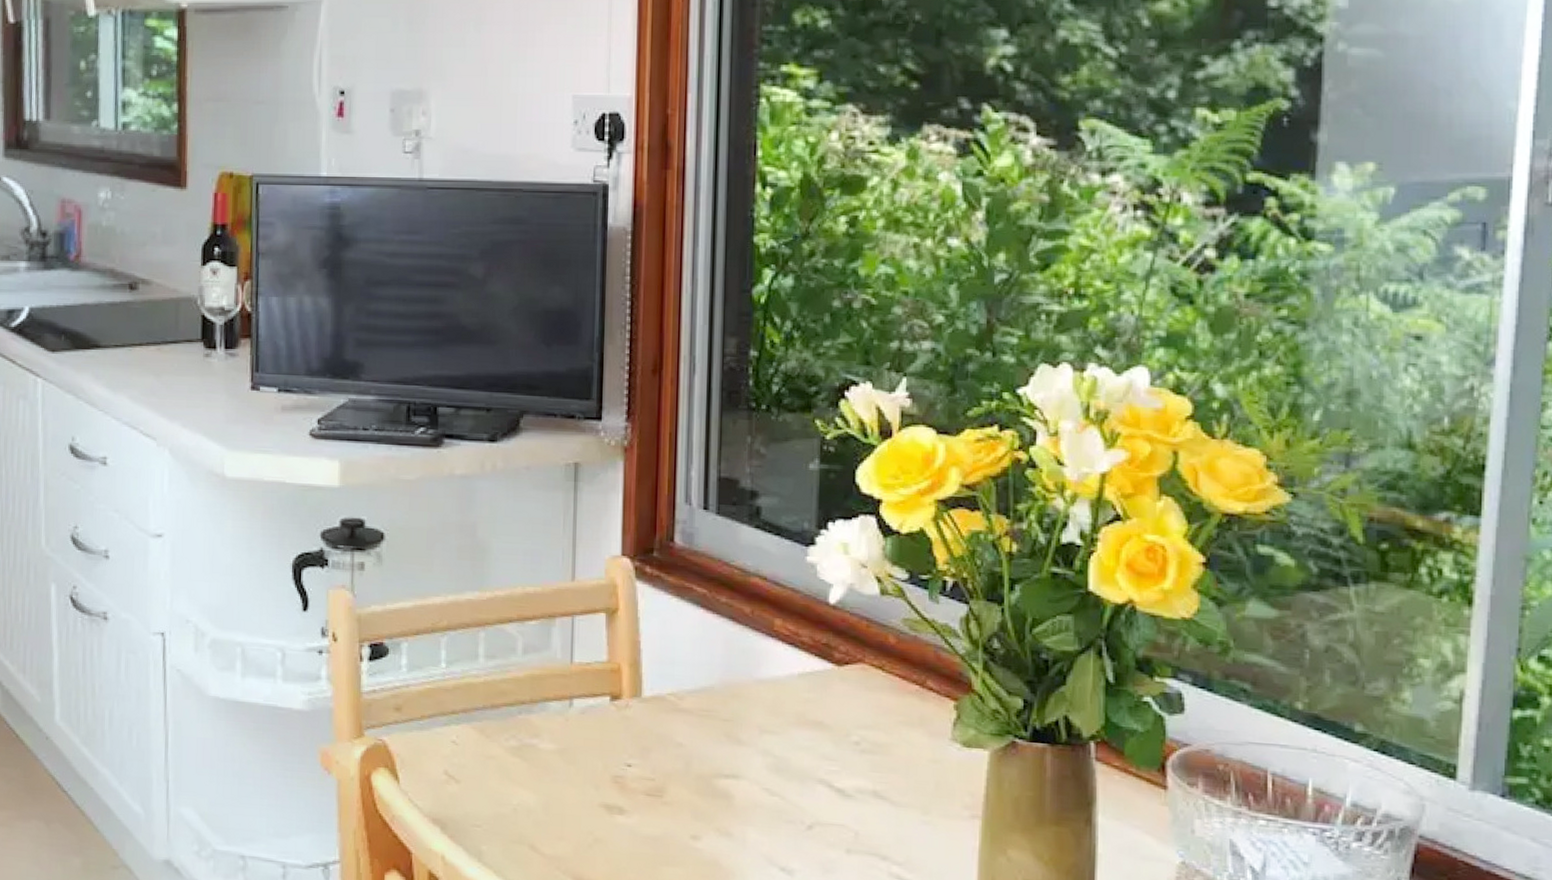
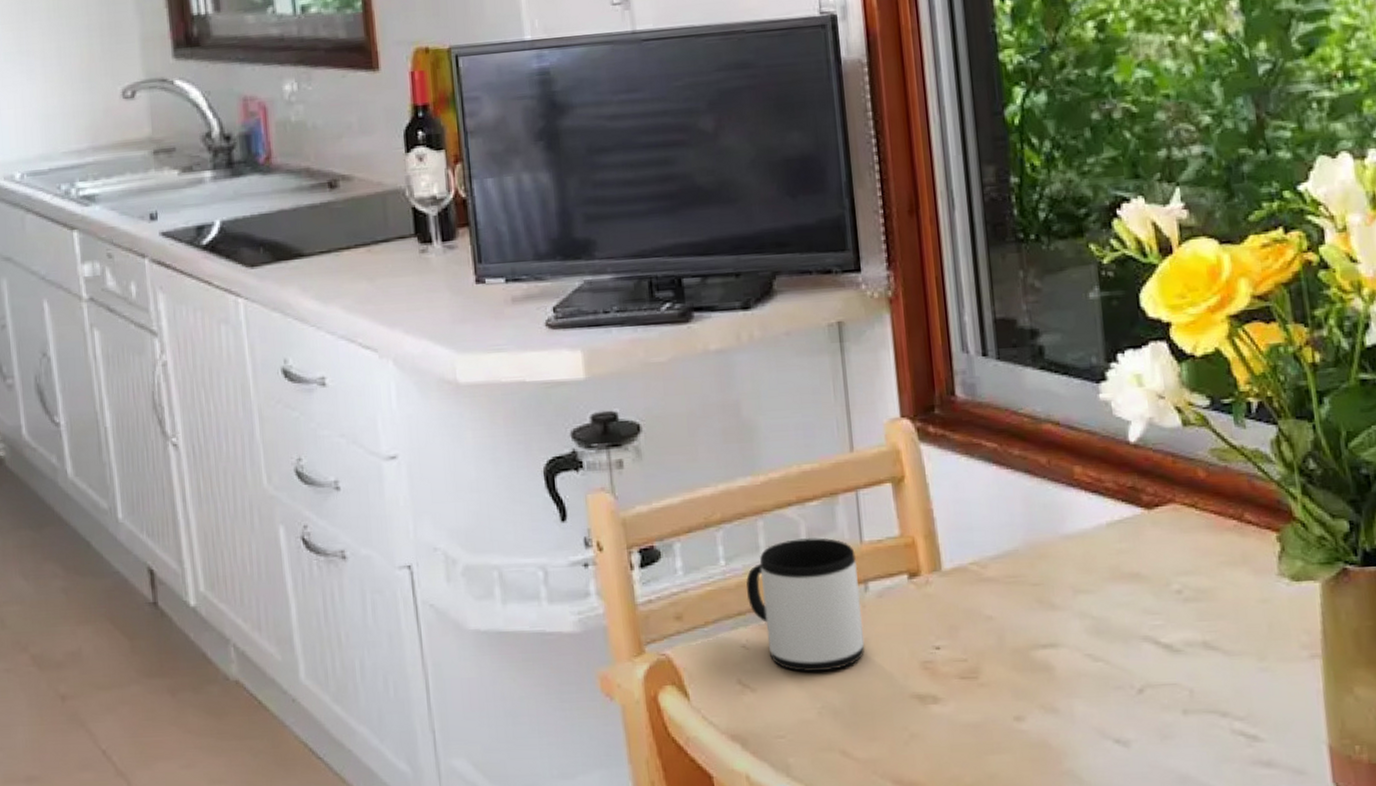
mug: none [462,652,566,774] -> present [745,537,865,672]

